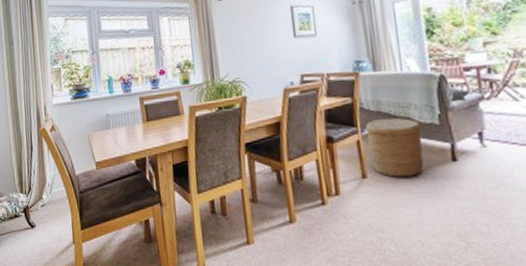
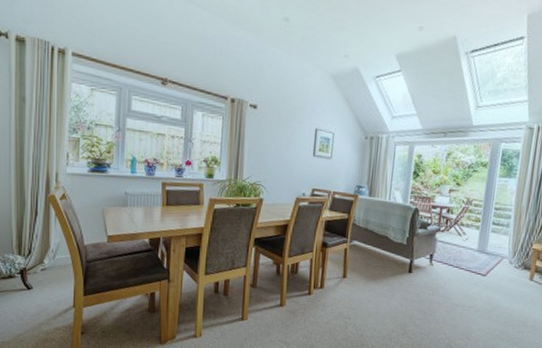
woven basket: present [365,118,424,178] -> none [352,234,393,281]

